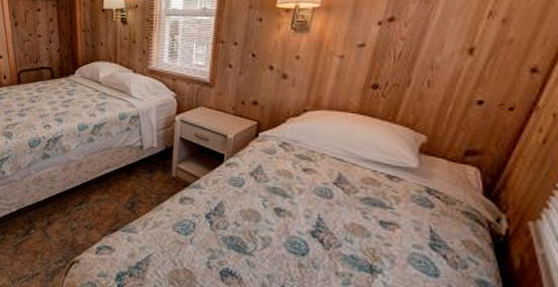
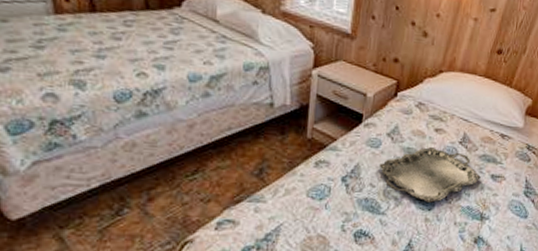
serving tray: none [243,188,365,247] -> present [379,147,481,203]

